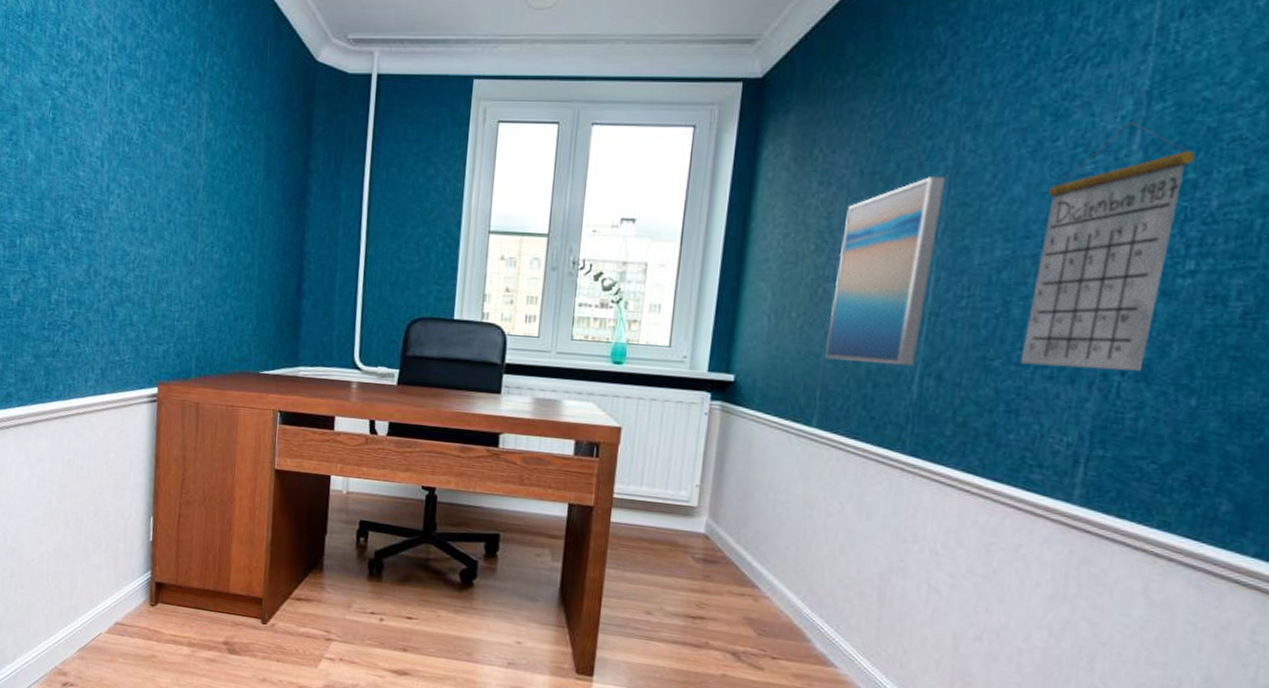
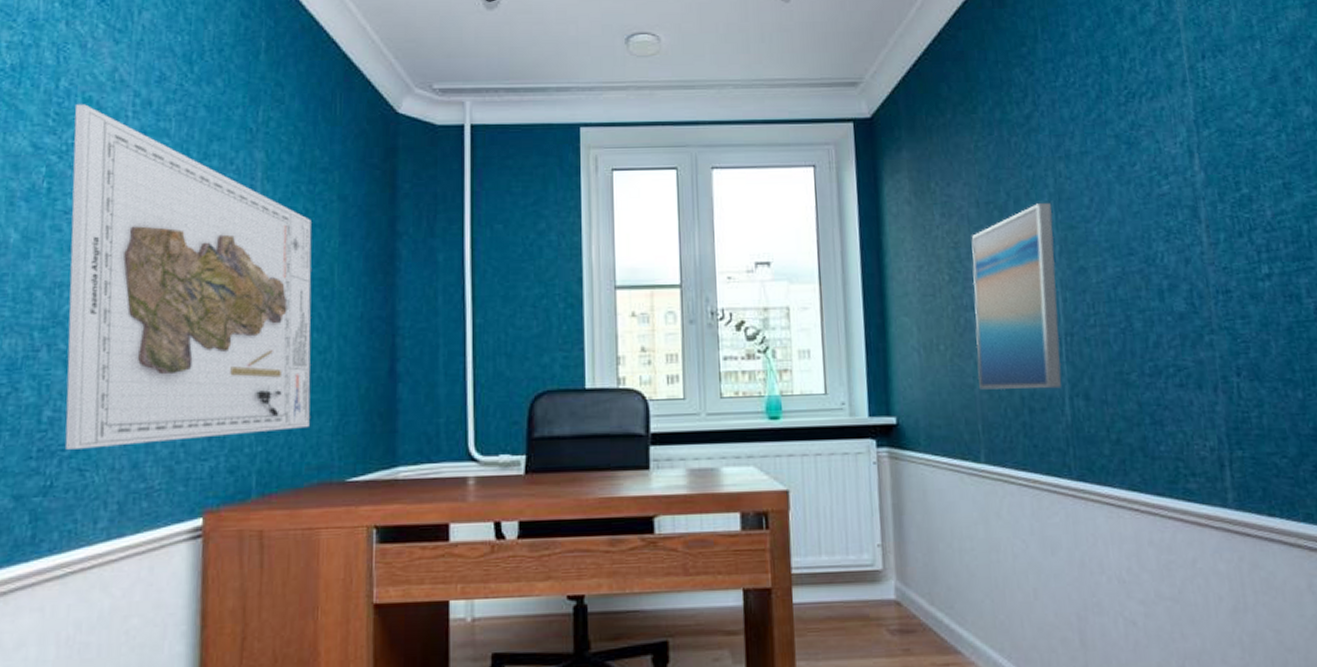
map: none [66,47,243,328] -> present [65,104,312,450]
calendar: present [1020,122,1196,371] -> none [1138,146,1252,375]

